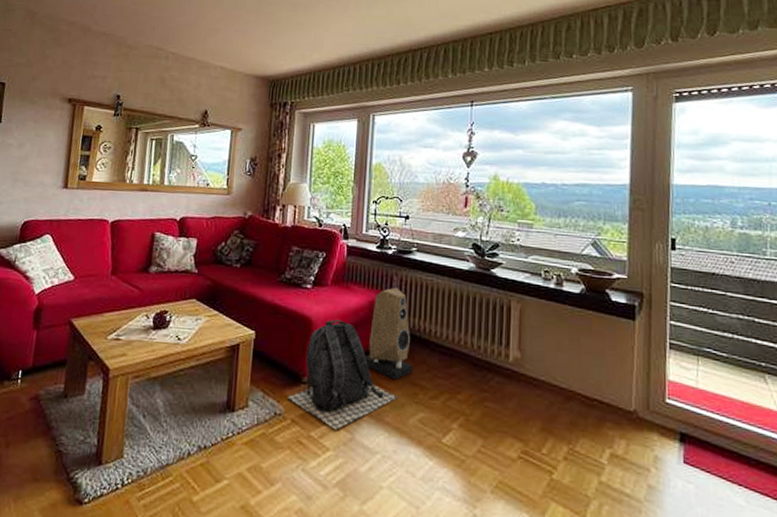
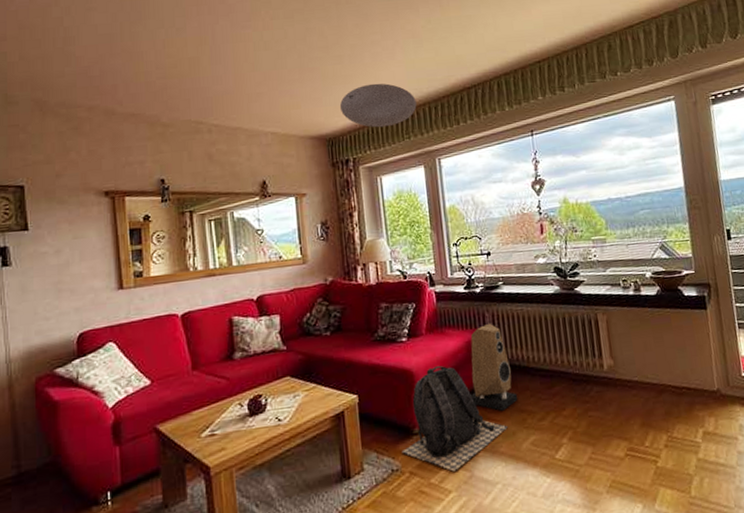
ceiling light: none [287,33,361,77] -> present [339,83,417,128]

